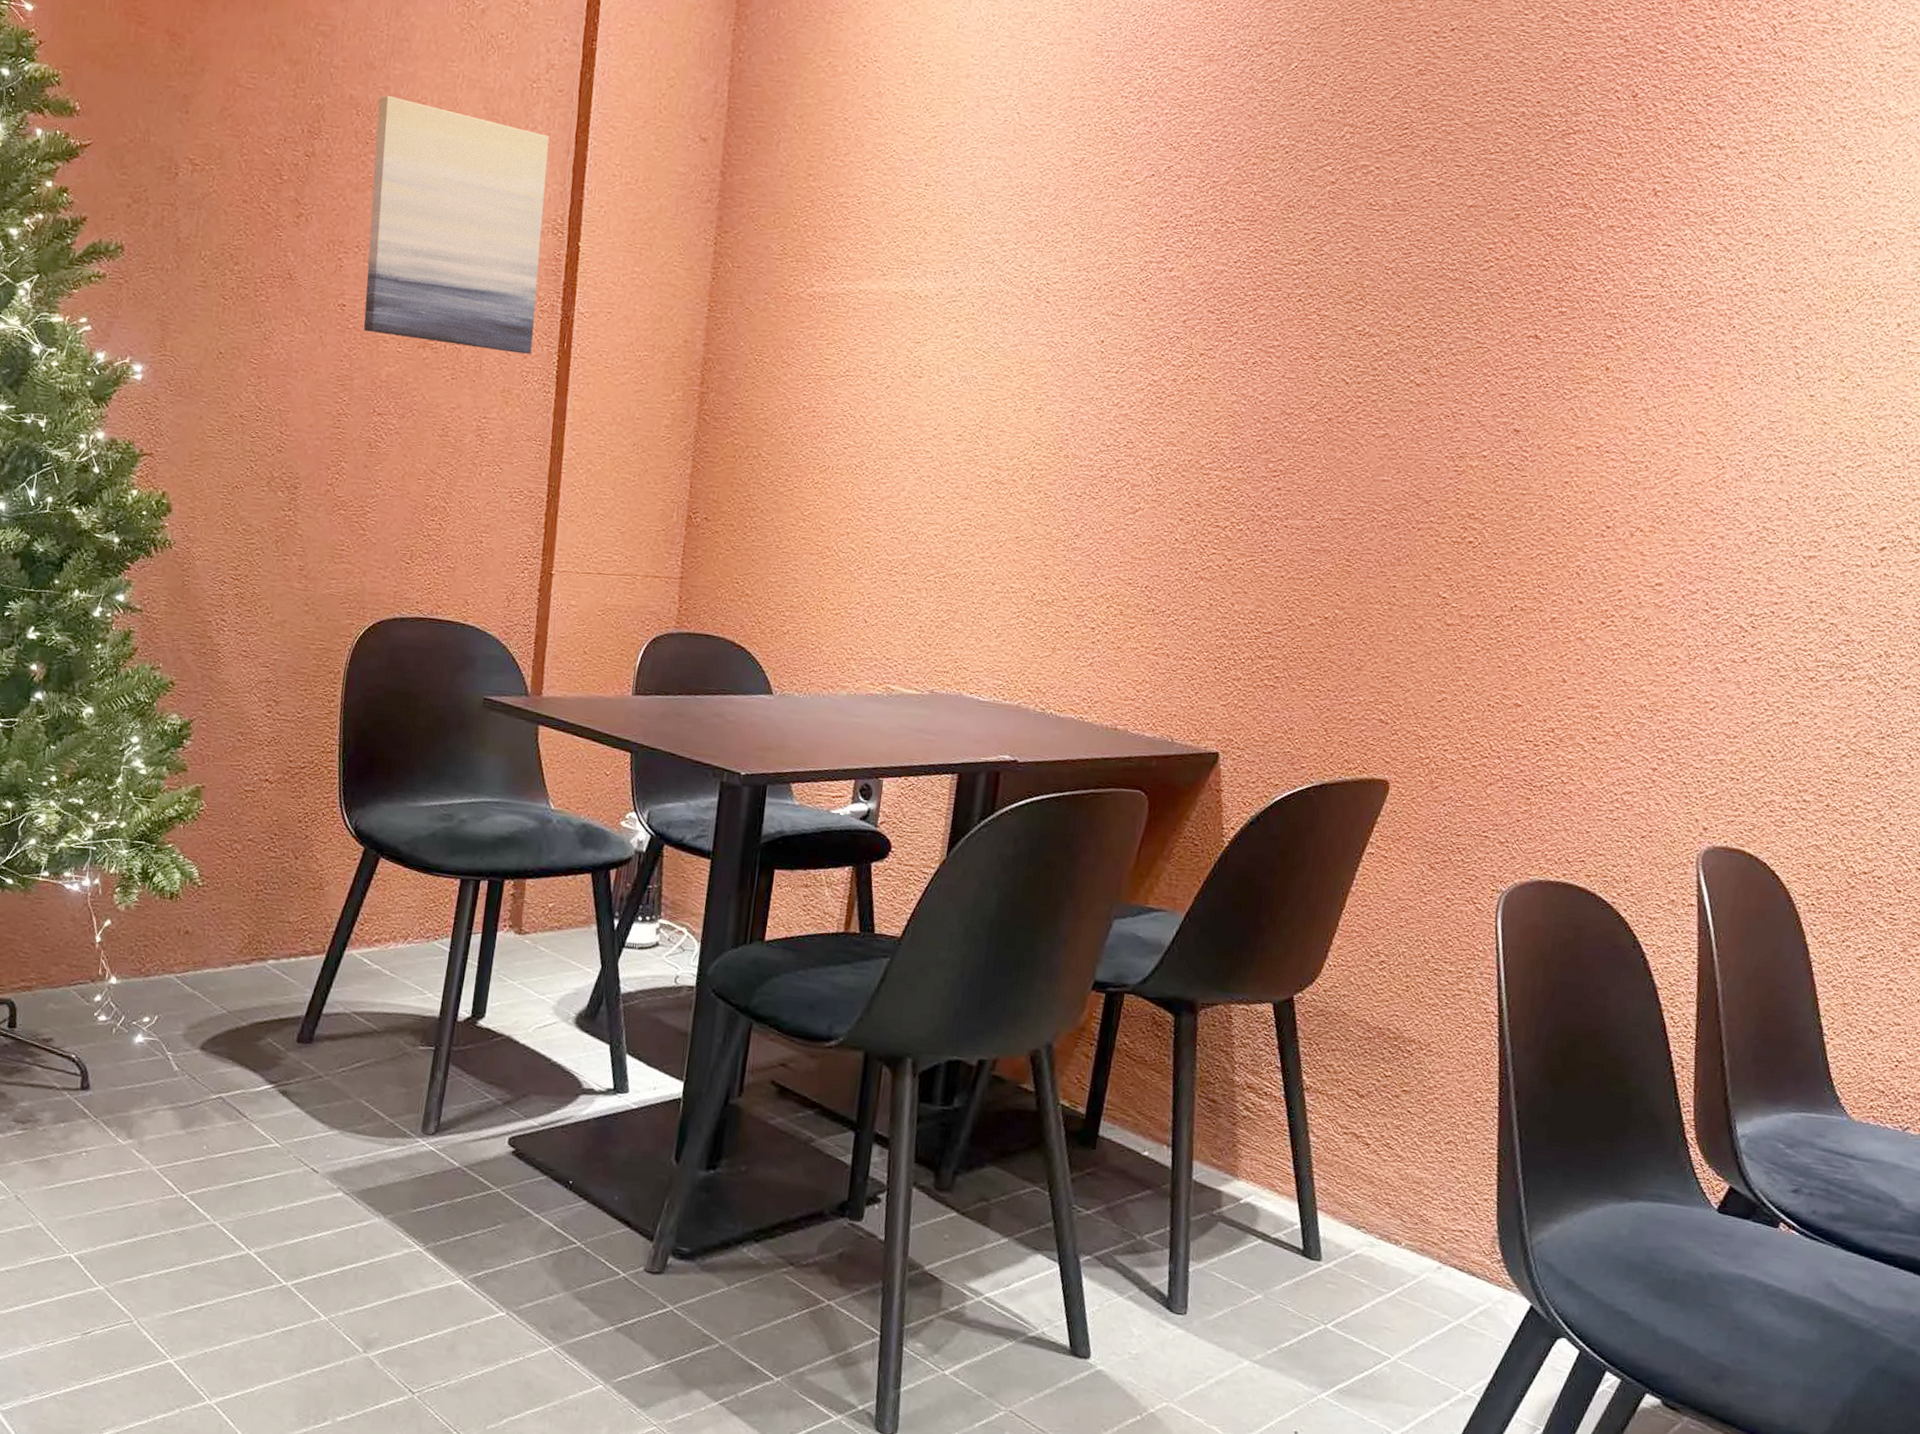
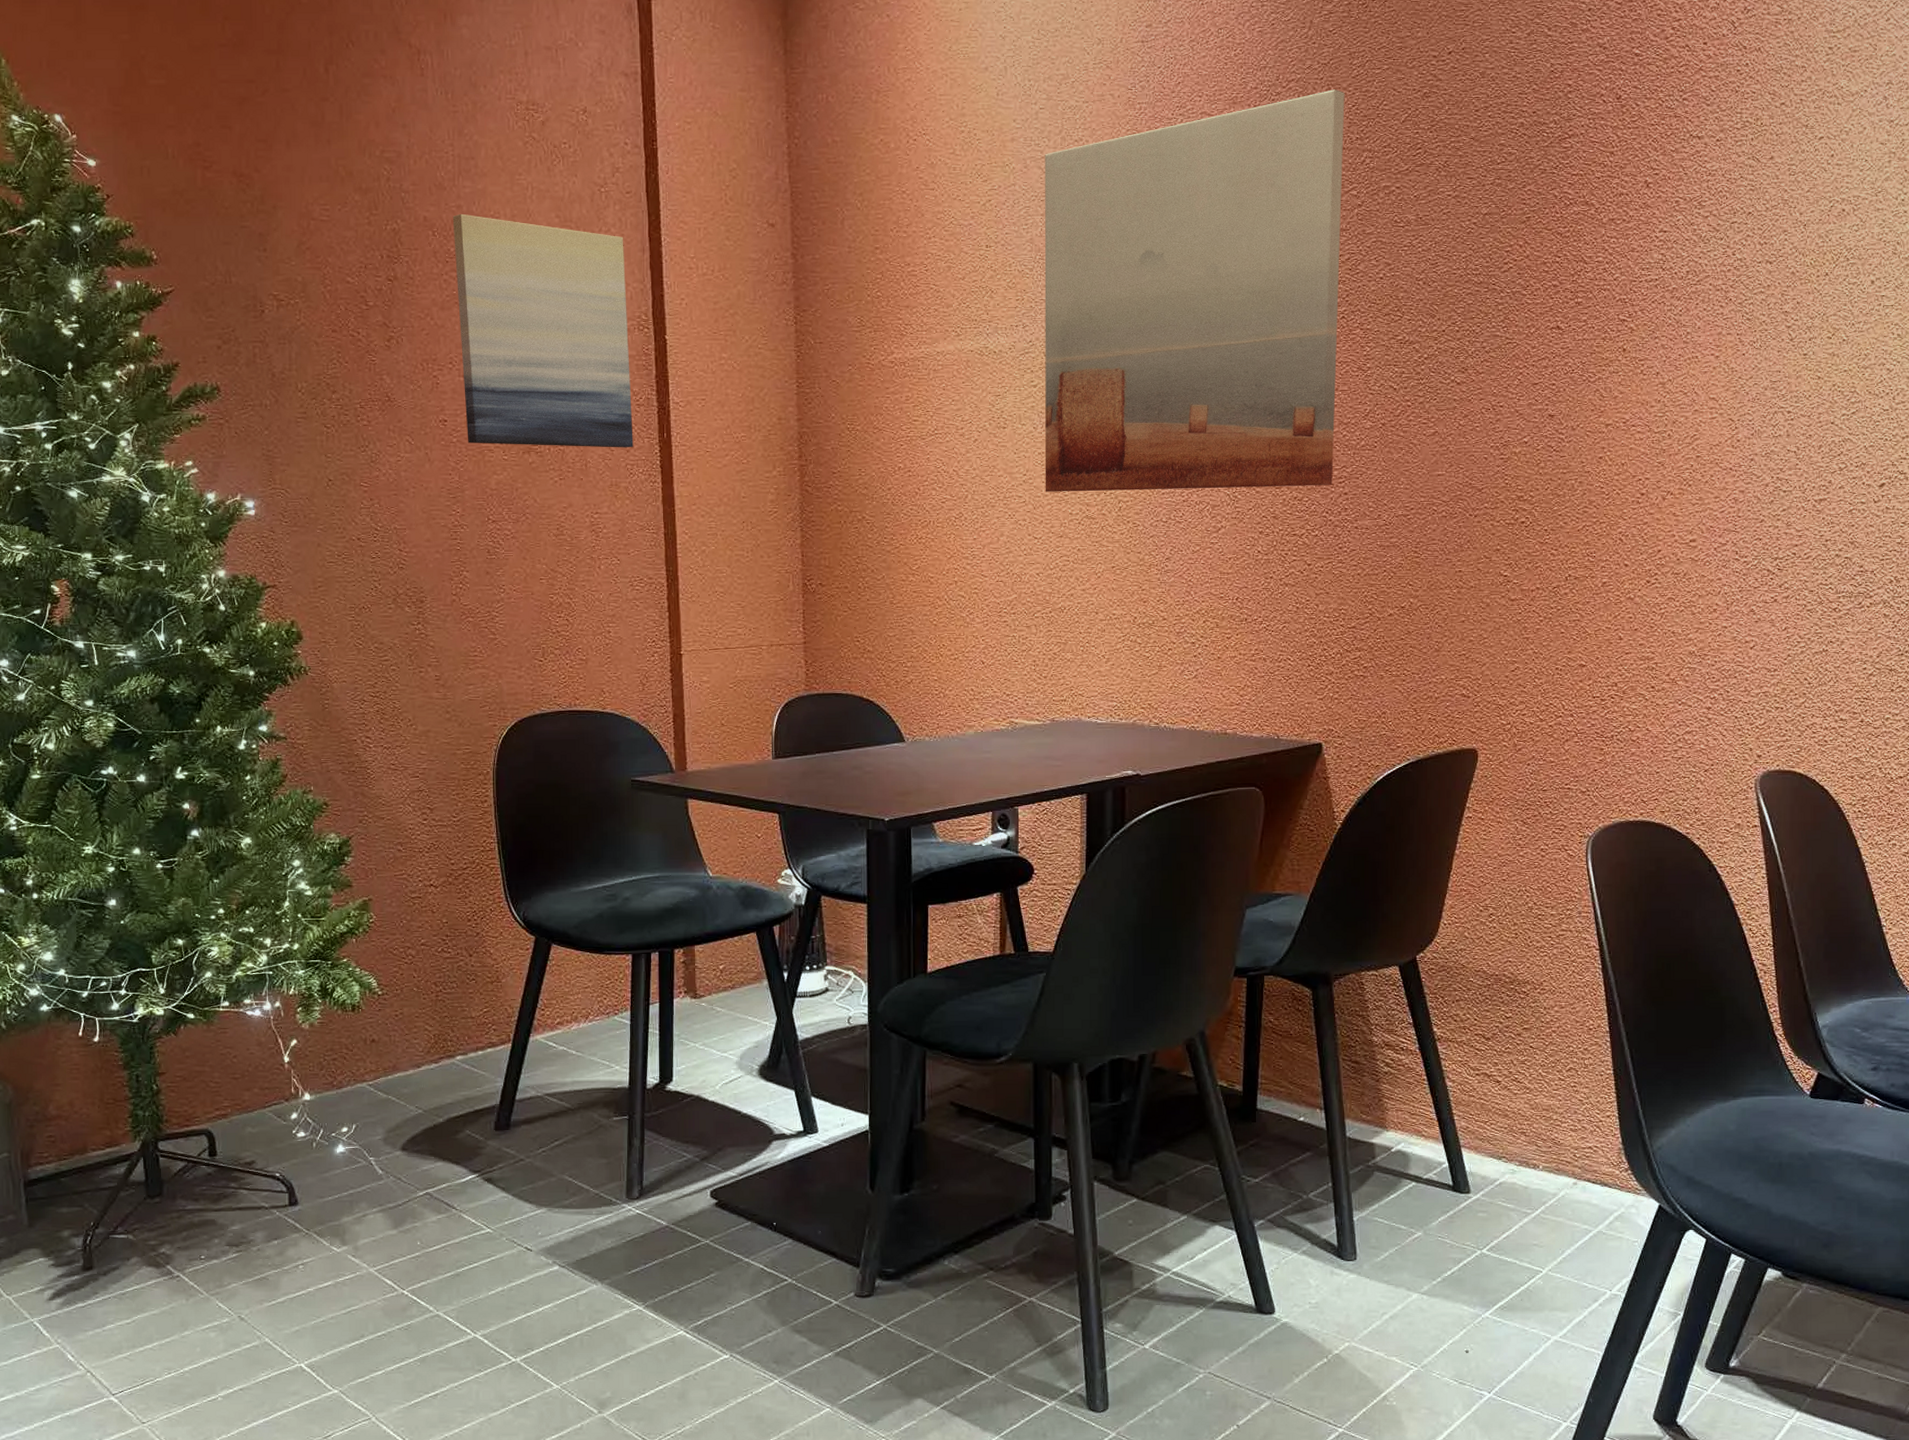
wall art: none [954,56,1332,478] -> present [1044,89,1345,492]

